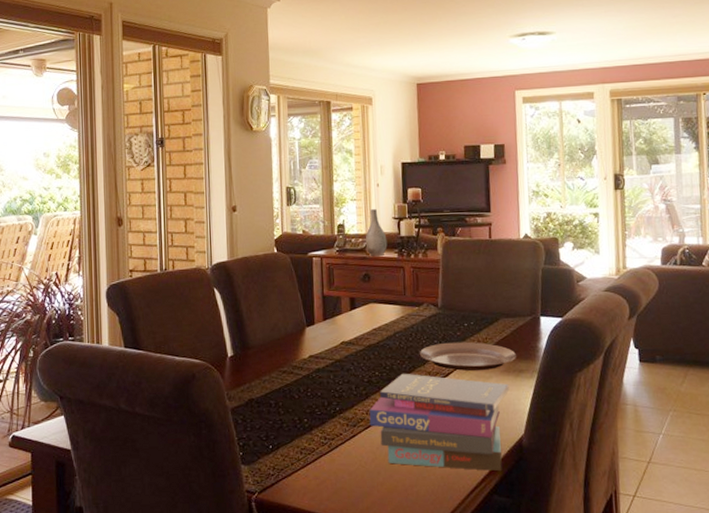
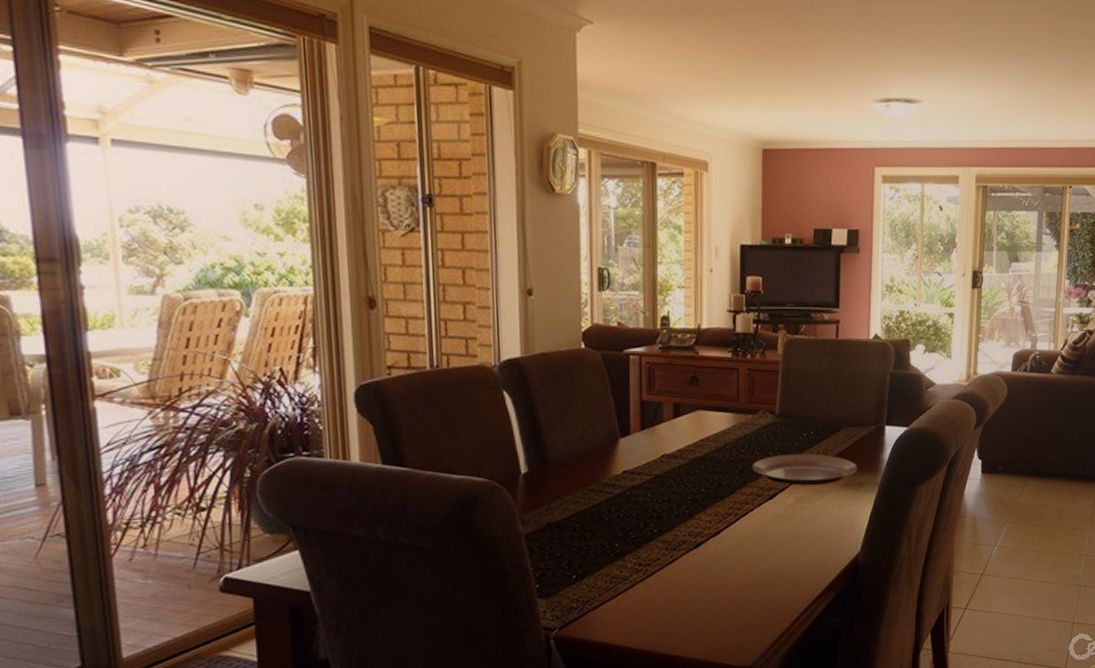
vase: present [365,208,388,257] -> none [694,298,720,356]
books: present [369,373,510,472] -> none [692,489,848,592]

